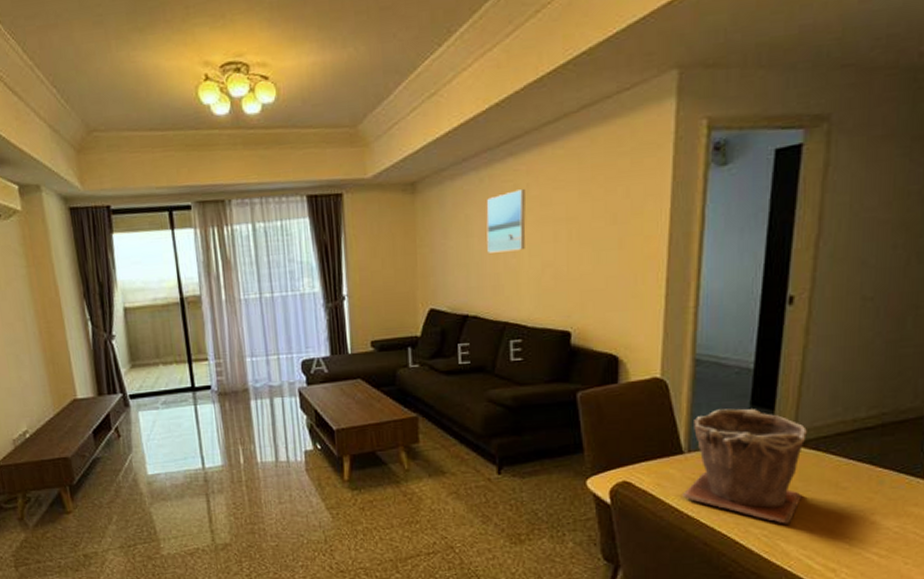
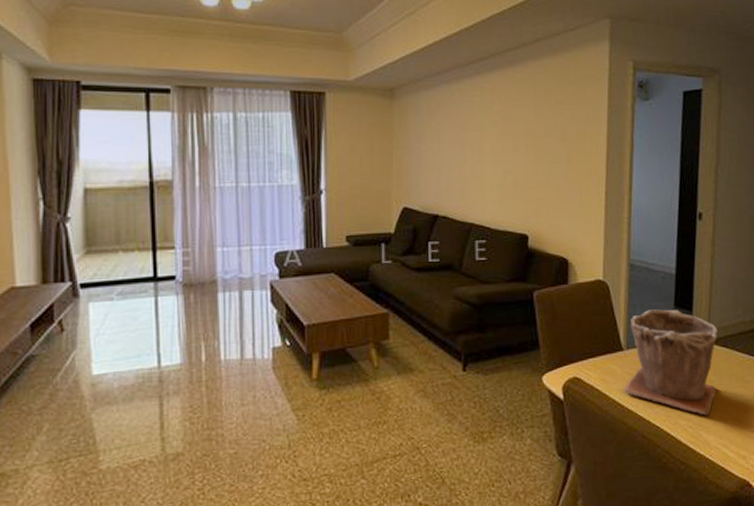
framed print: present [486,189,526,253] -> none [456,104,490,159]

